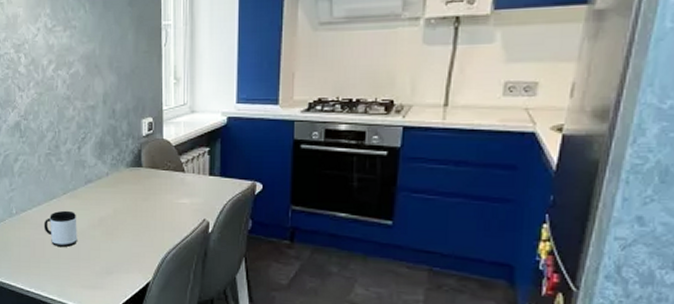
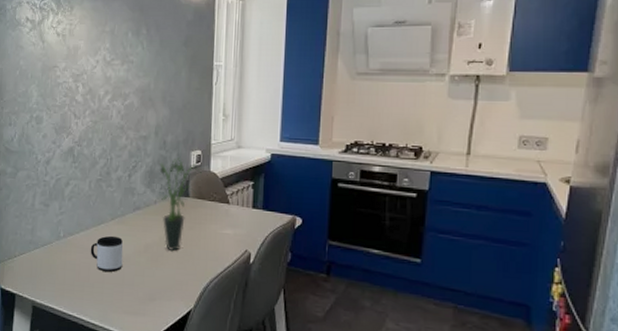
potted plant: none [109,126,155,224] -> present [159,158,203,252]

